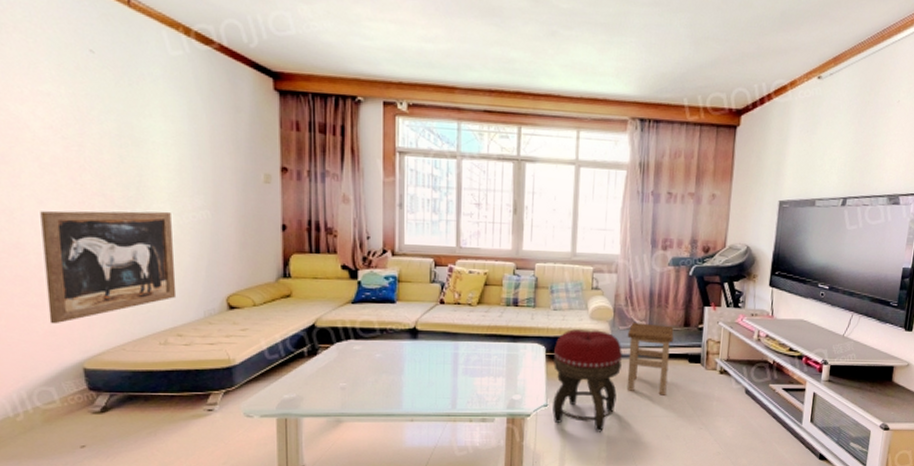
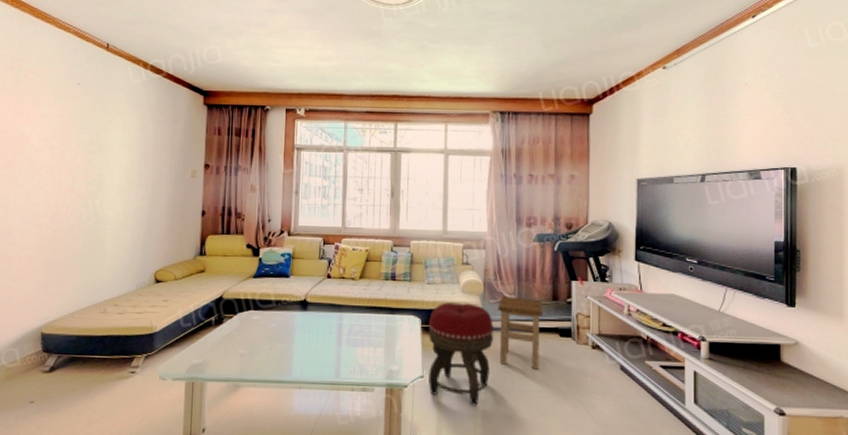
wall art: present [40,210,177,324] -> none [22,202,120,295]

